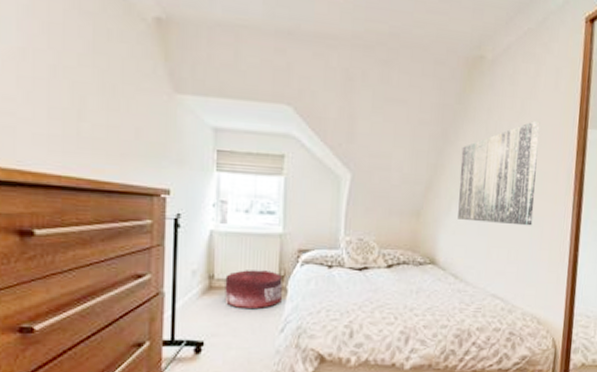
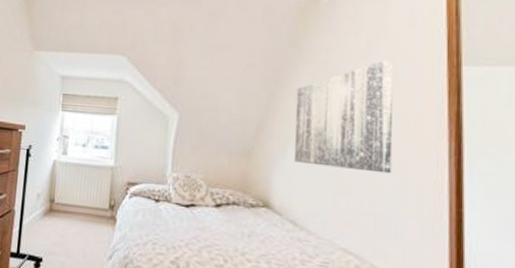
pouf: present [224,270,283,310] -> none [61,197,113,235]

